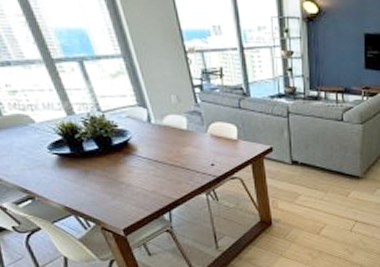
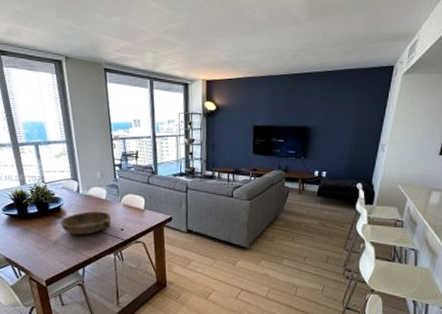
bowl: none [131,144,197,175] -> present [60,211,111,236]

